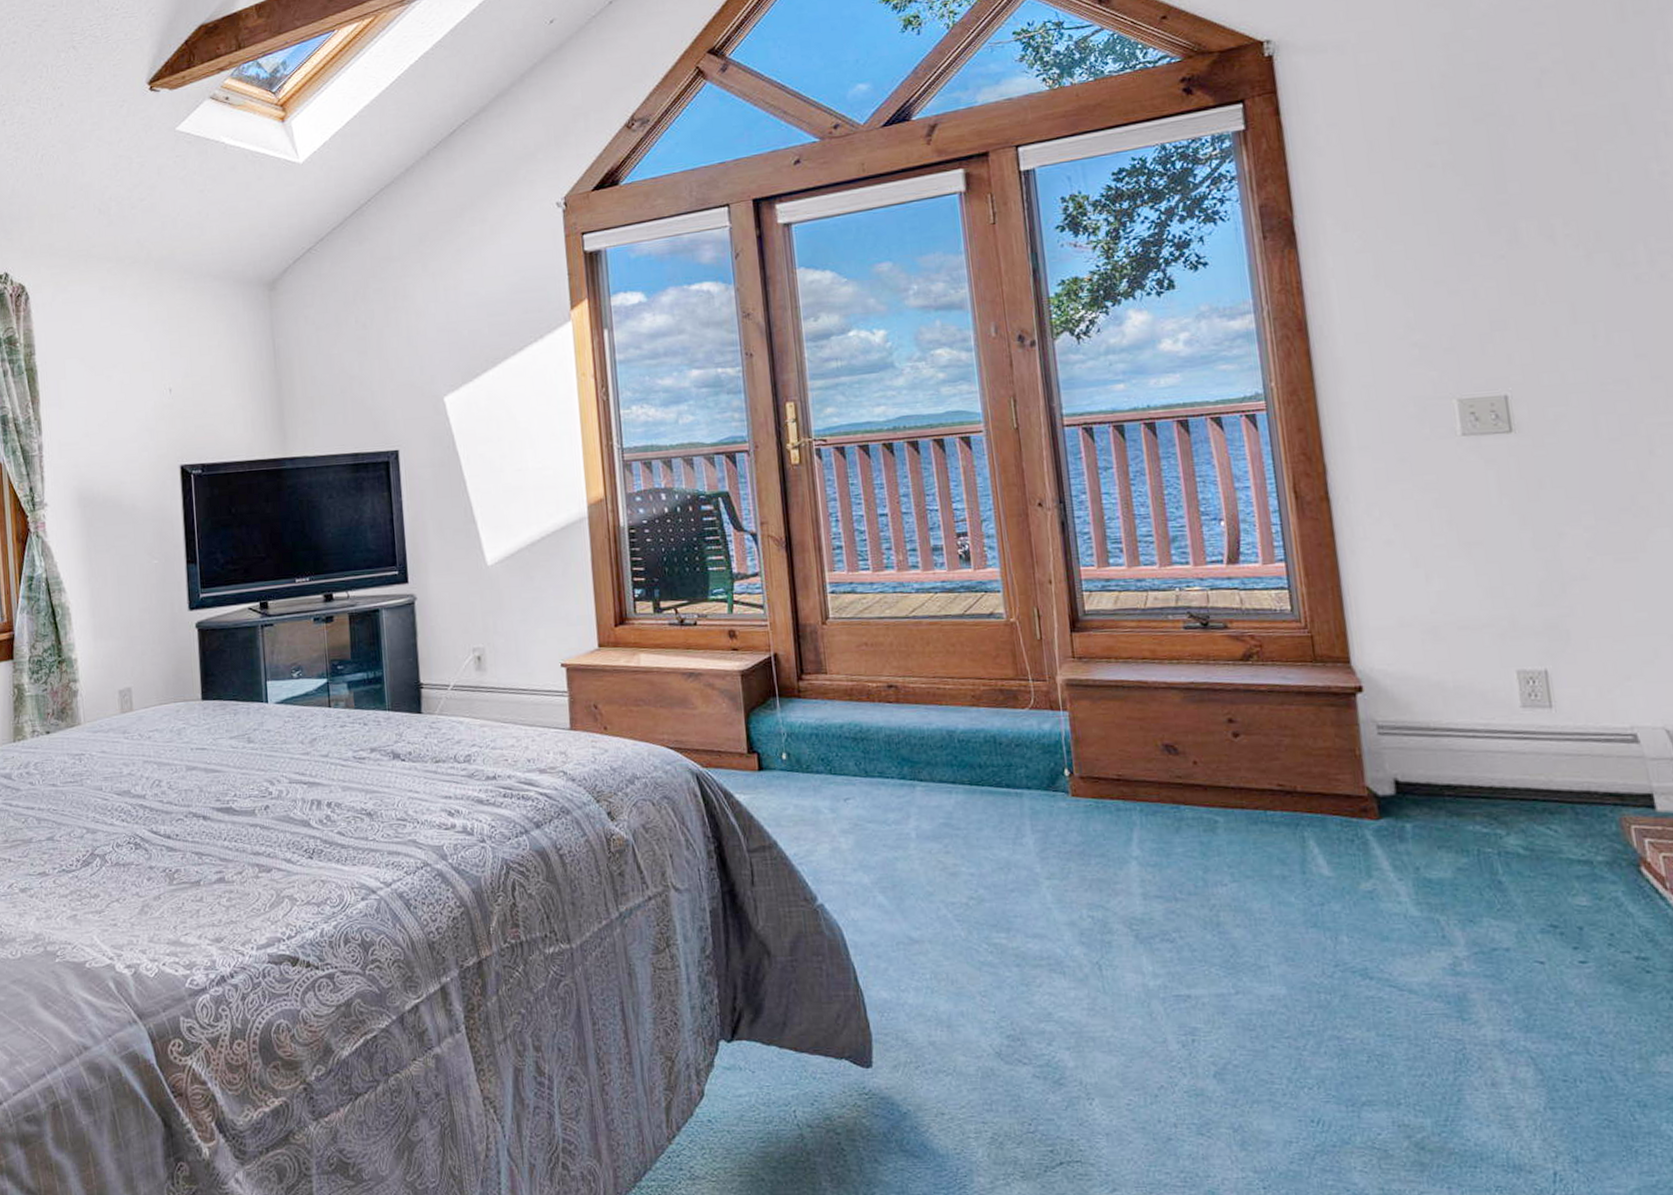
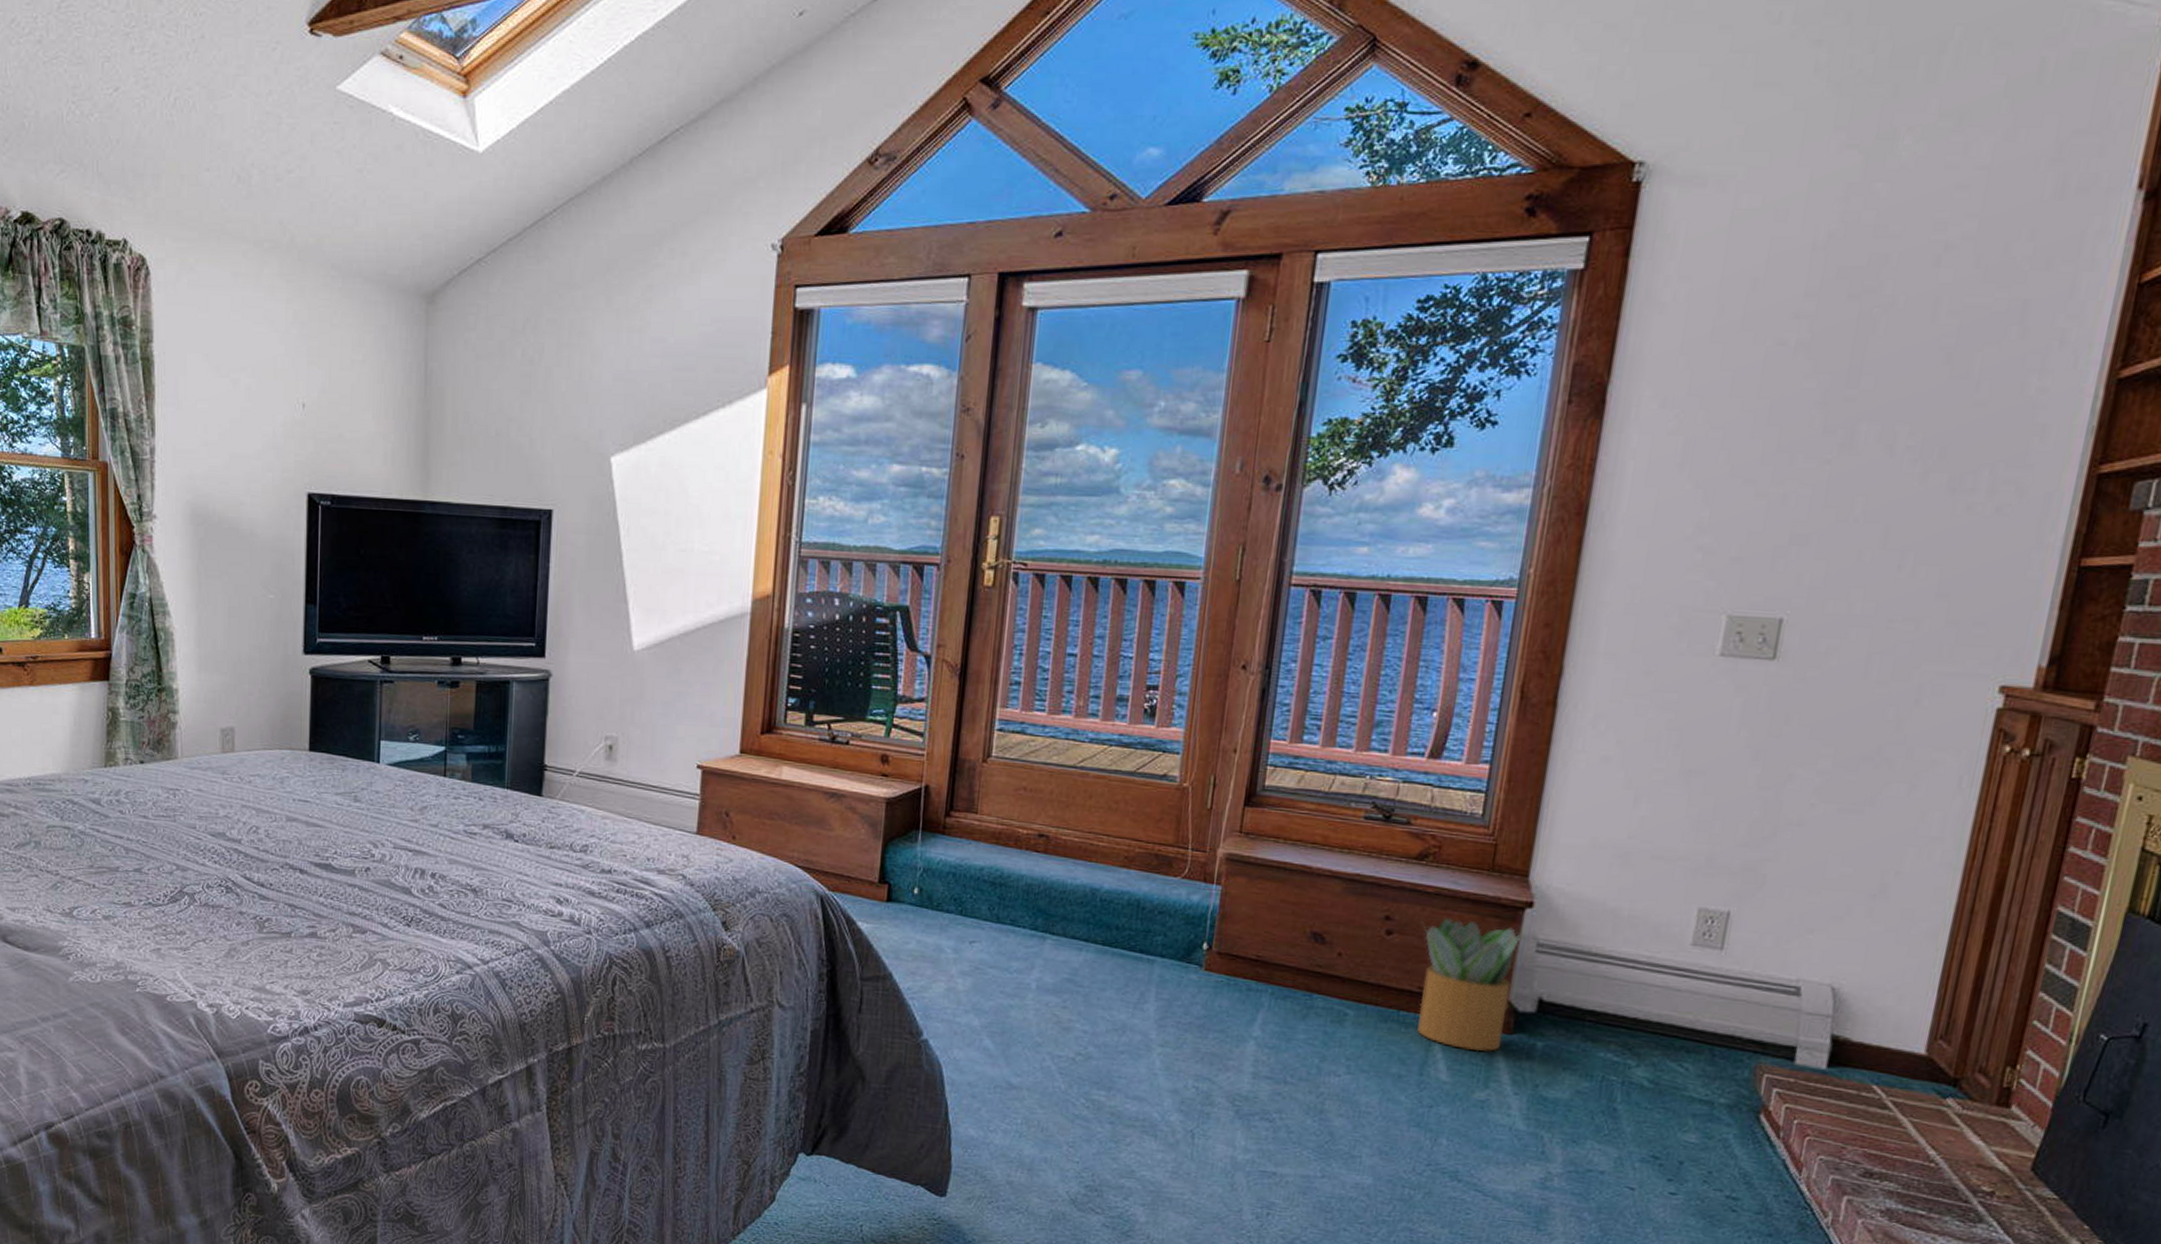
potted plant: none [1262,712,1371,842] -> present [1417,917,1521,1052]

